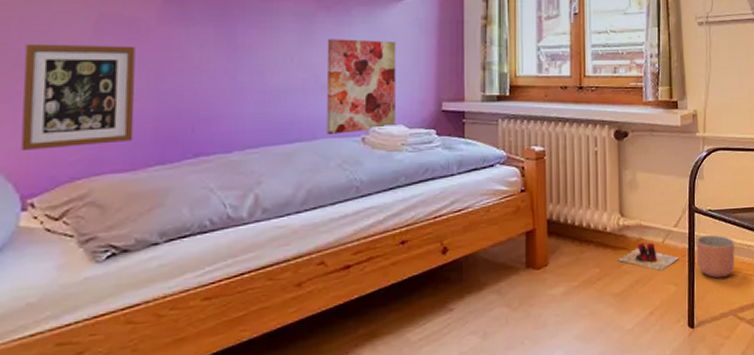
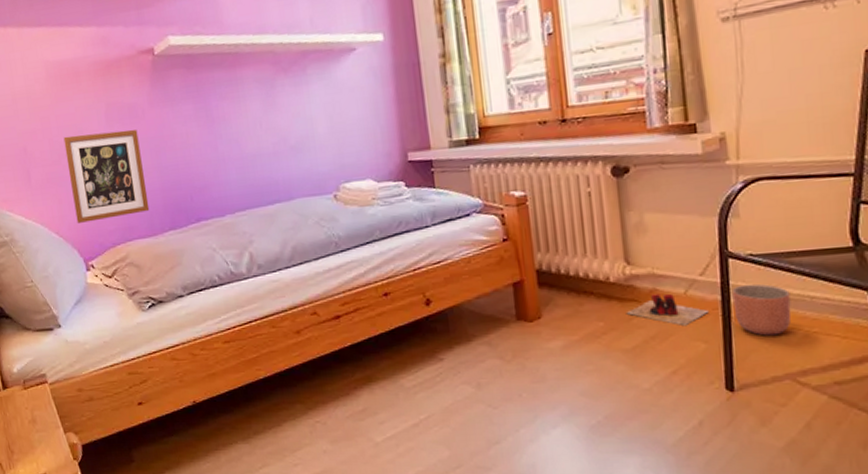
wall art: present [326,39,396,134] -> none [289,95,363,194]

